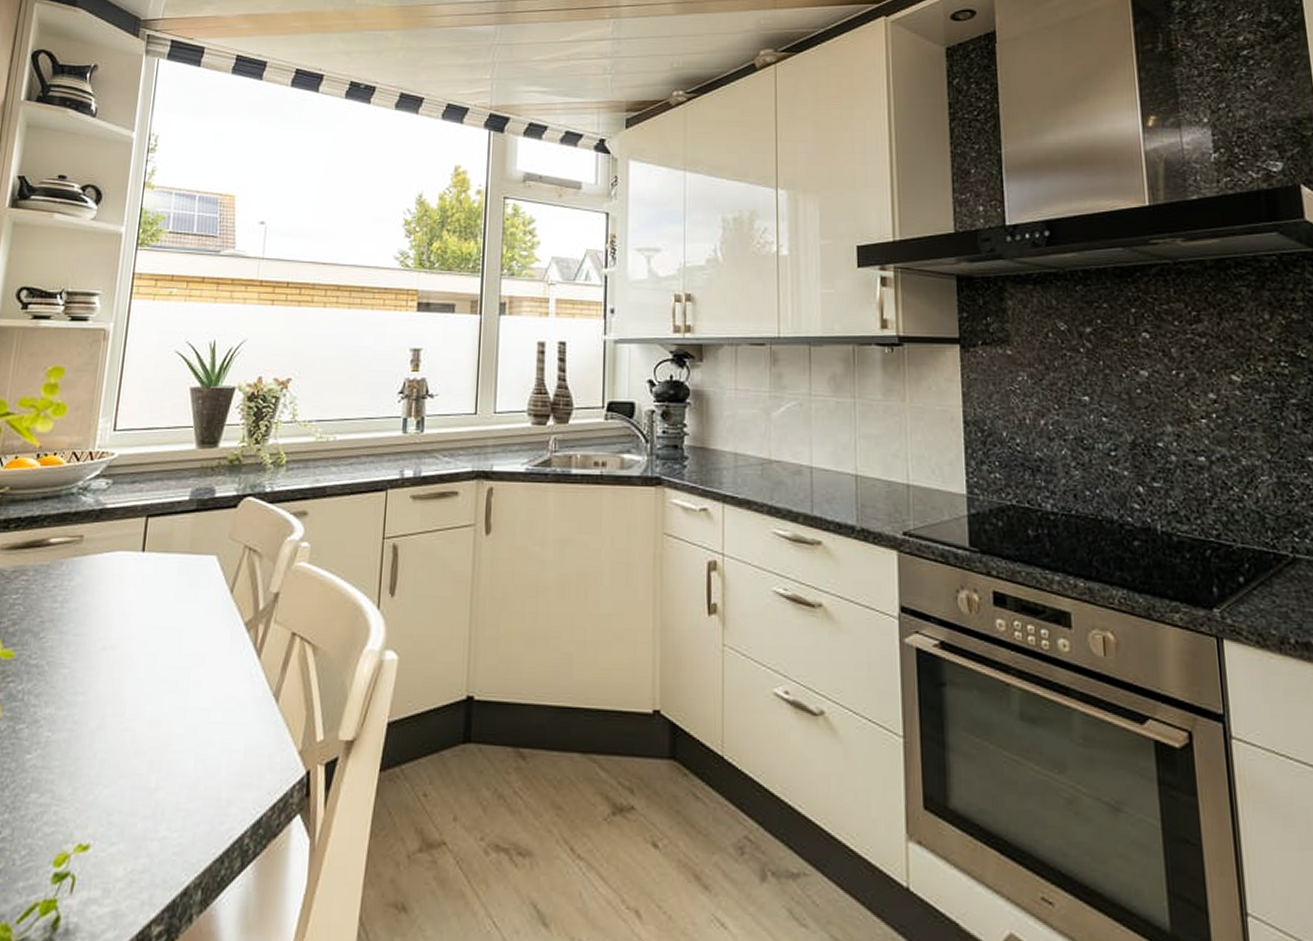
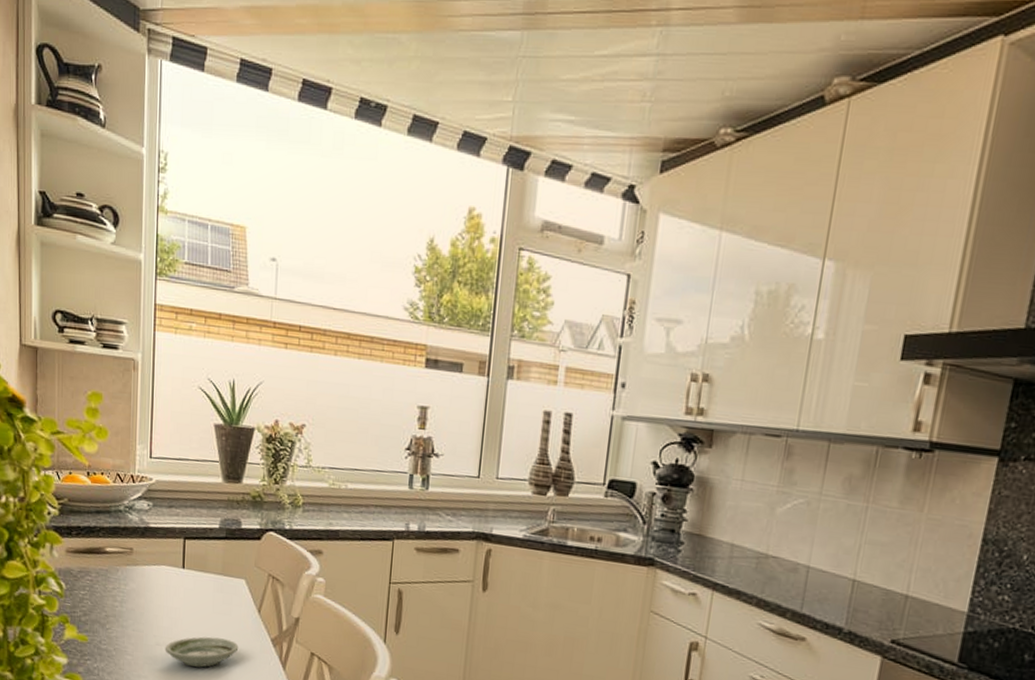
saucer: none [112,630,205,671] -> present [165,636,239,668]

